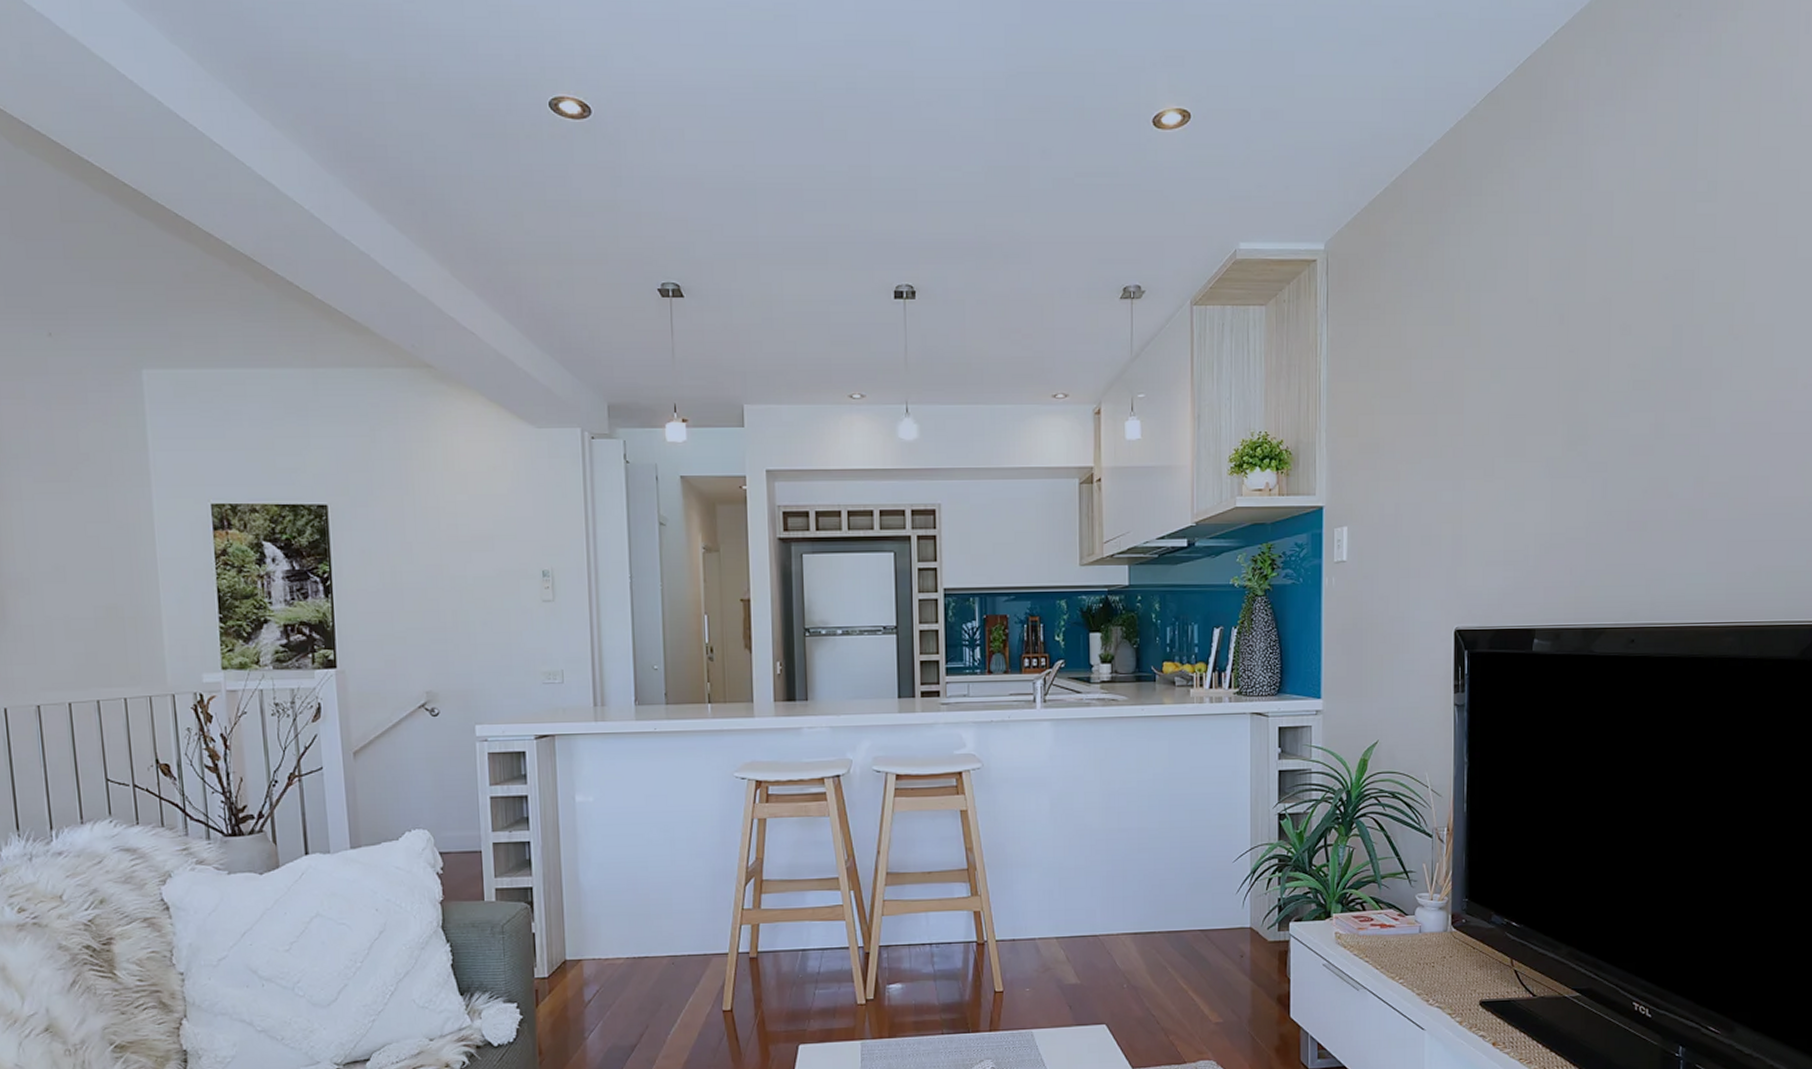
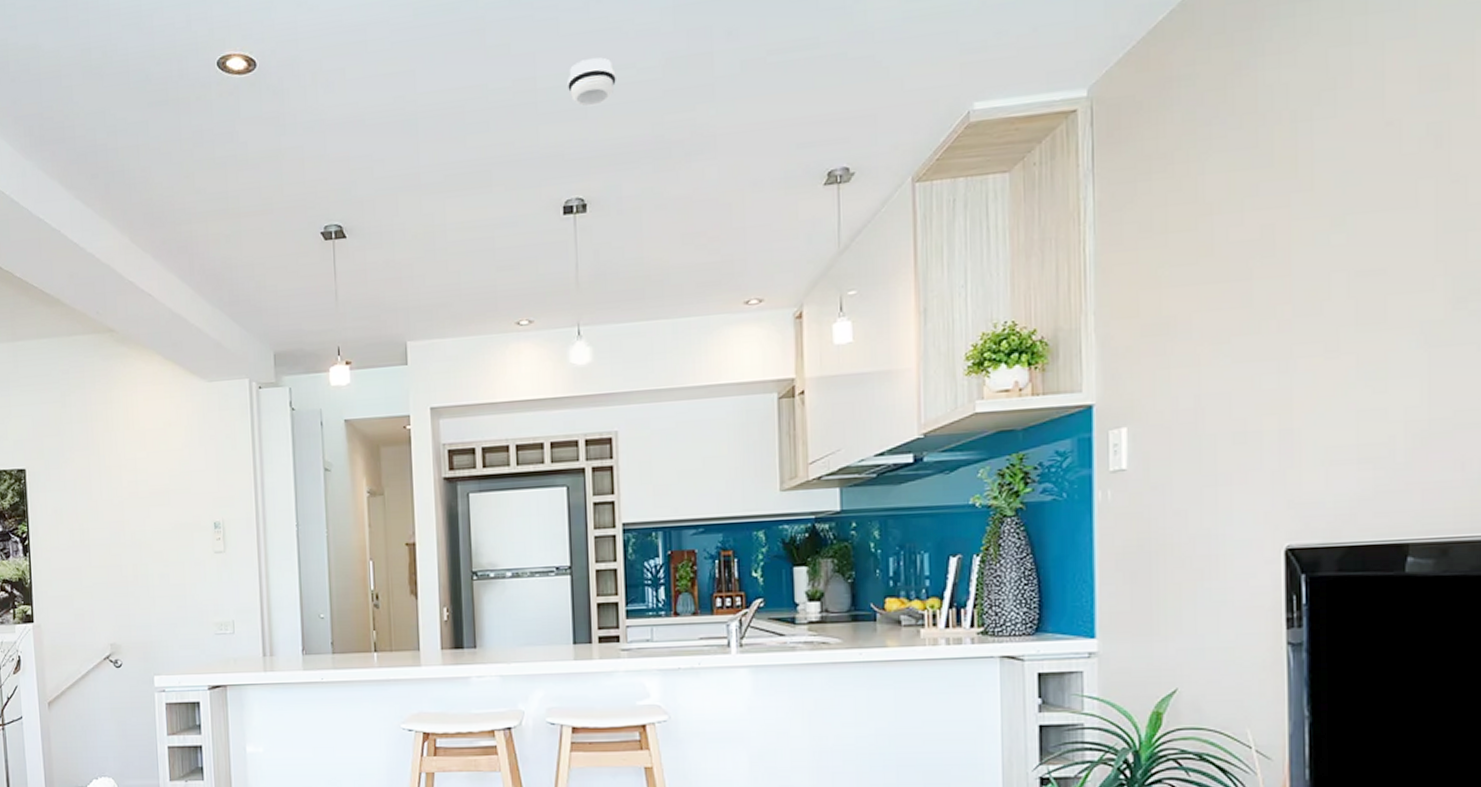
smoke detector: none [900,156,944,200] -> present [567,57,616,107]

